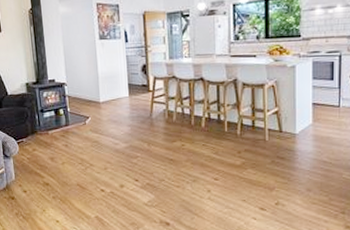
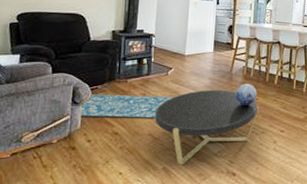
rug: none [12,146,95,169] -> present [81,94,174,118]
coffee table: none [80,137,186,215] -> present [155,89,259,165]
decorative sphere: none [159,129,183,153] -> present [235,84,257,106]

